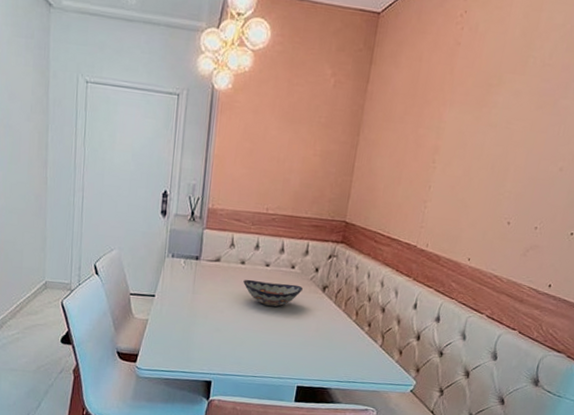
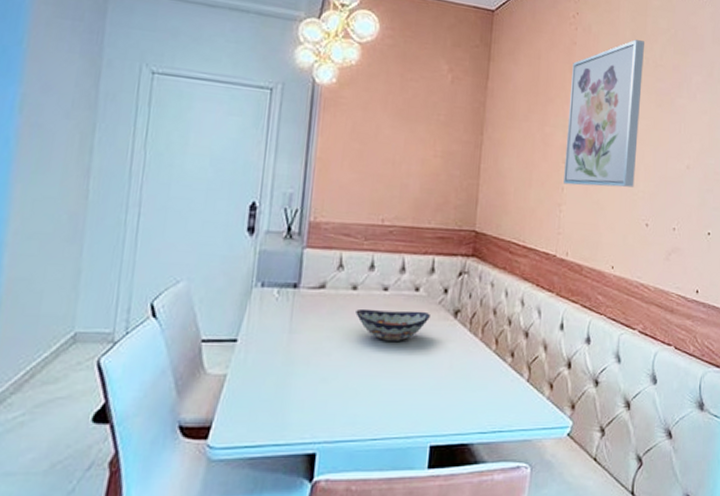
wall art: none [431,37,535,188] -> present [563,39,644,188]

